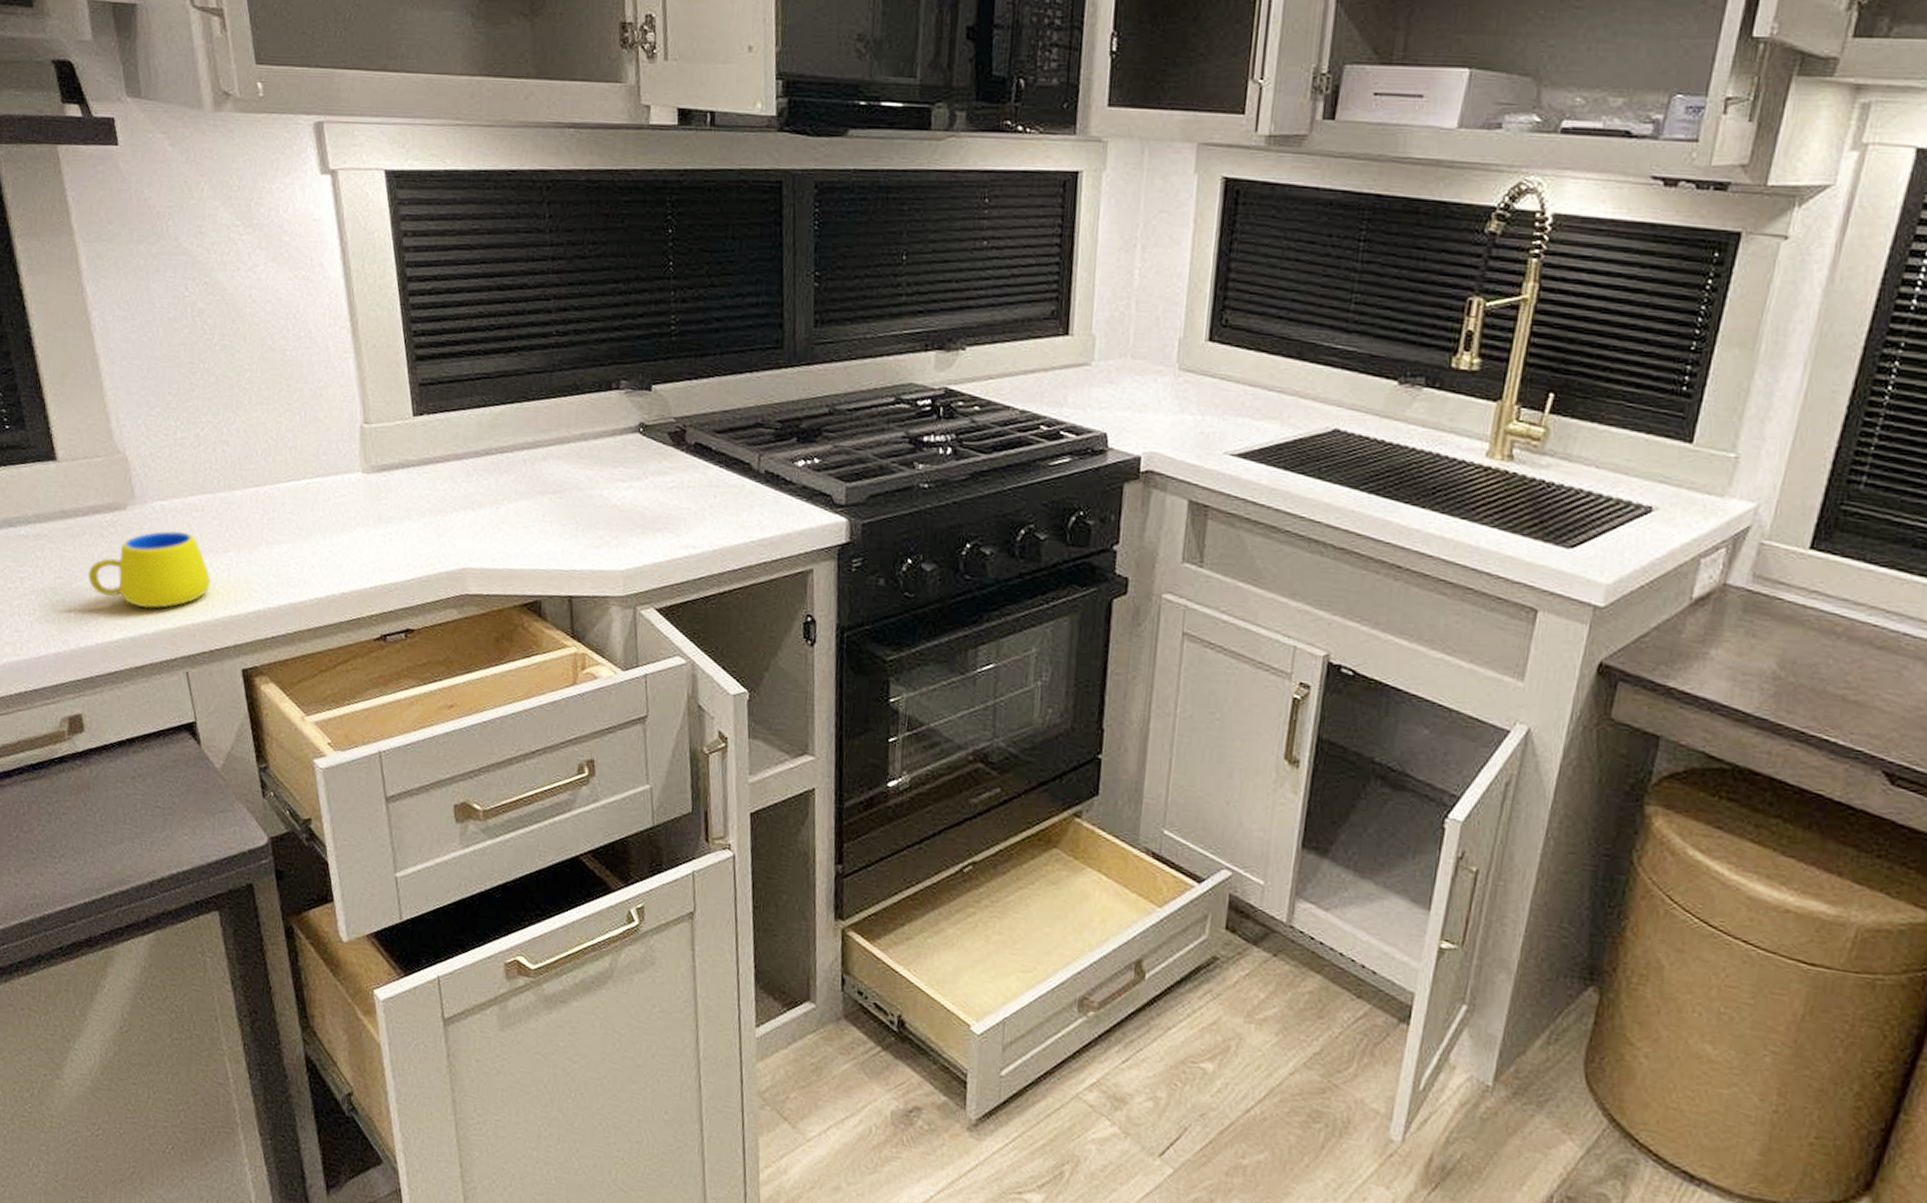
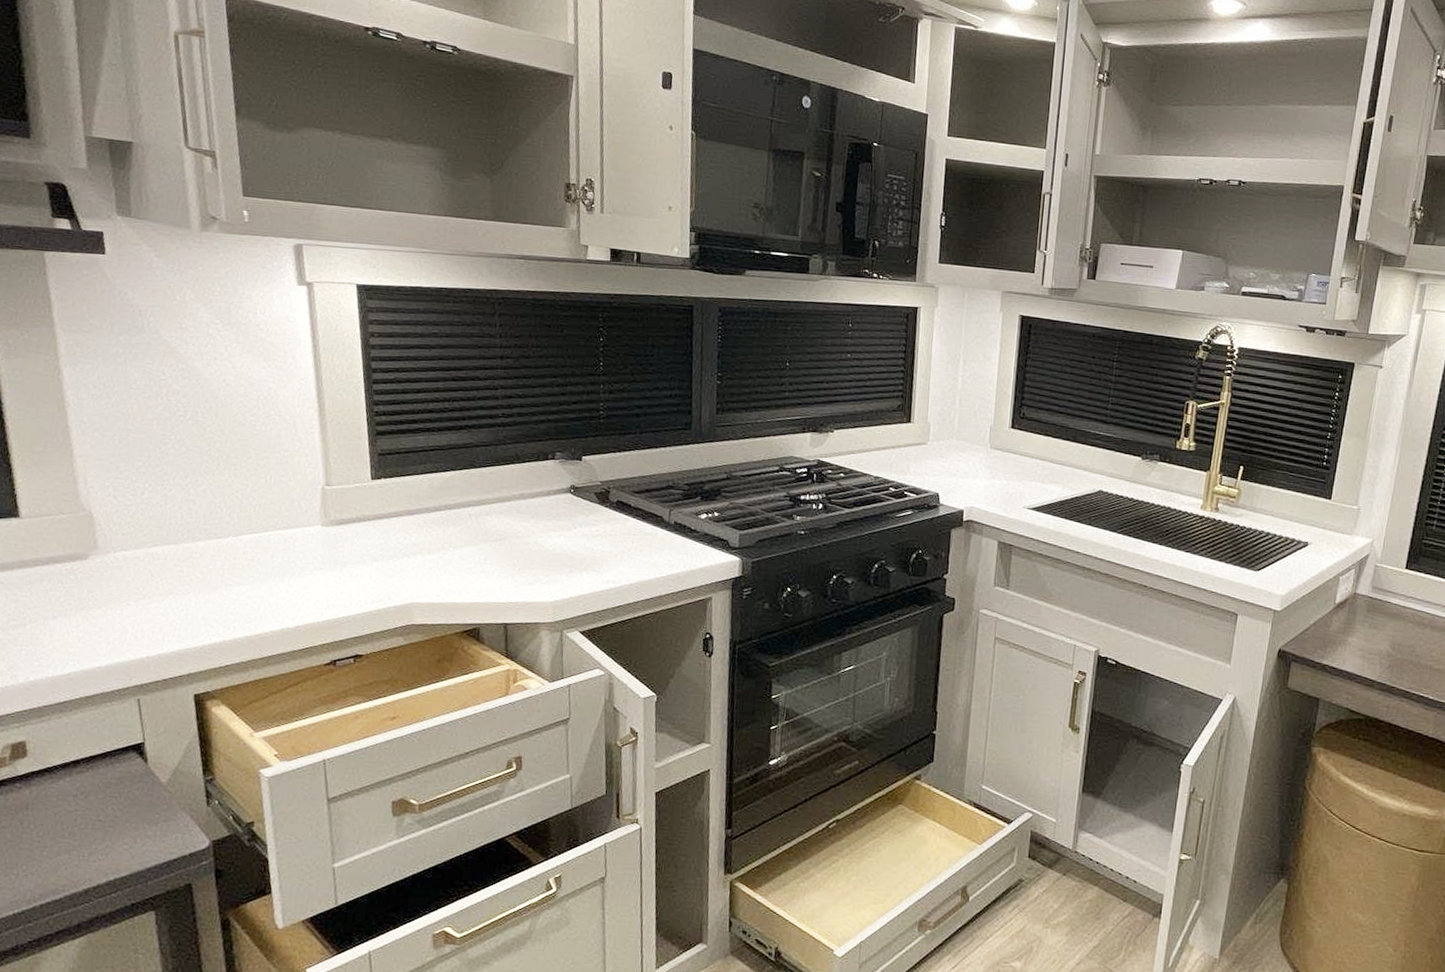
mug: present [88,531,211,609] -> none [43,577,169,645]

